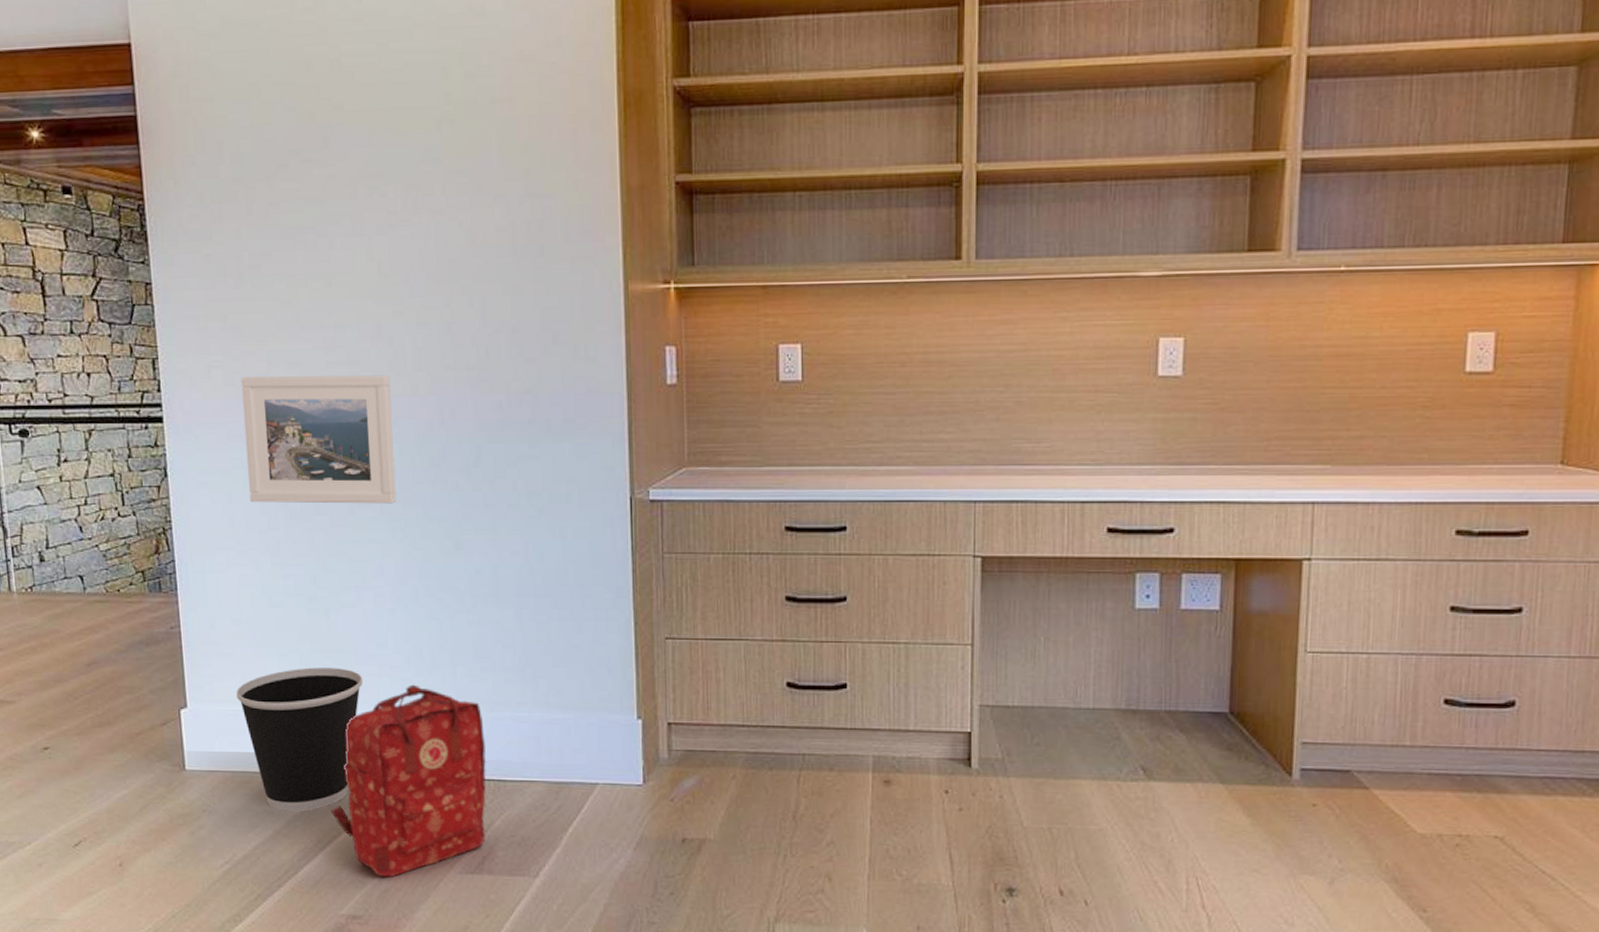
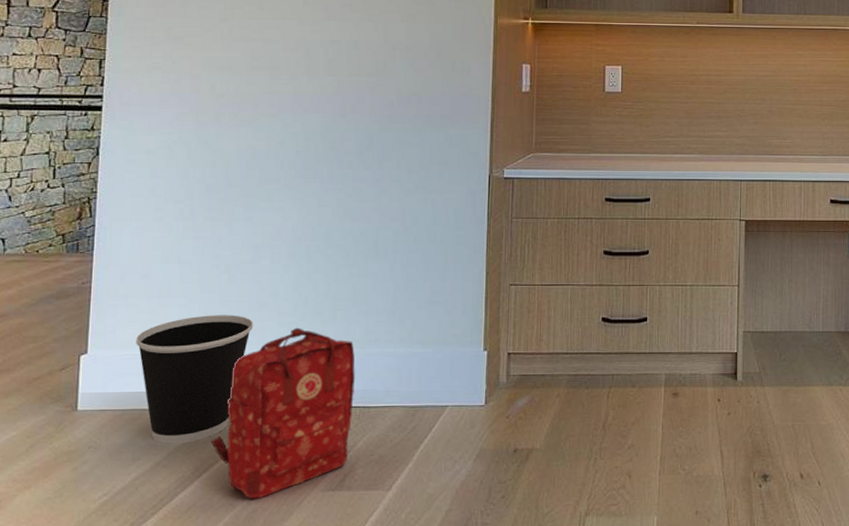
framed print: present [240,375,397,504] -> none [171,76,304,179]

